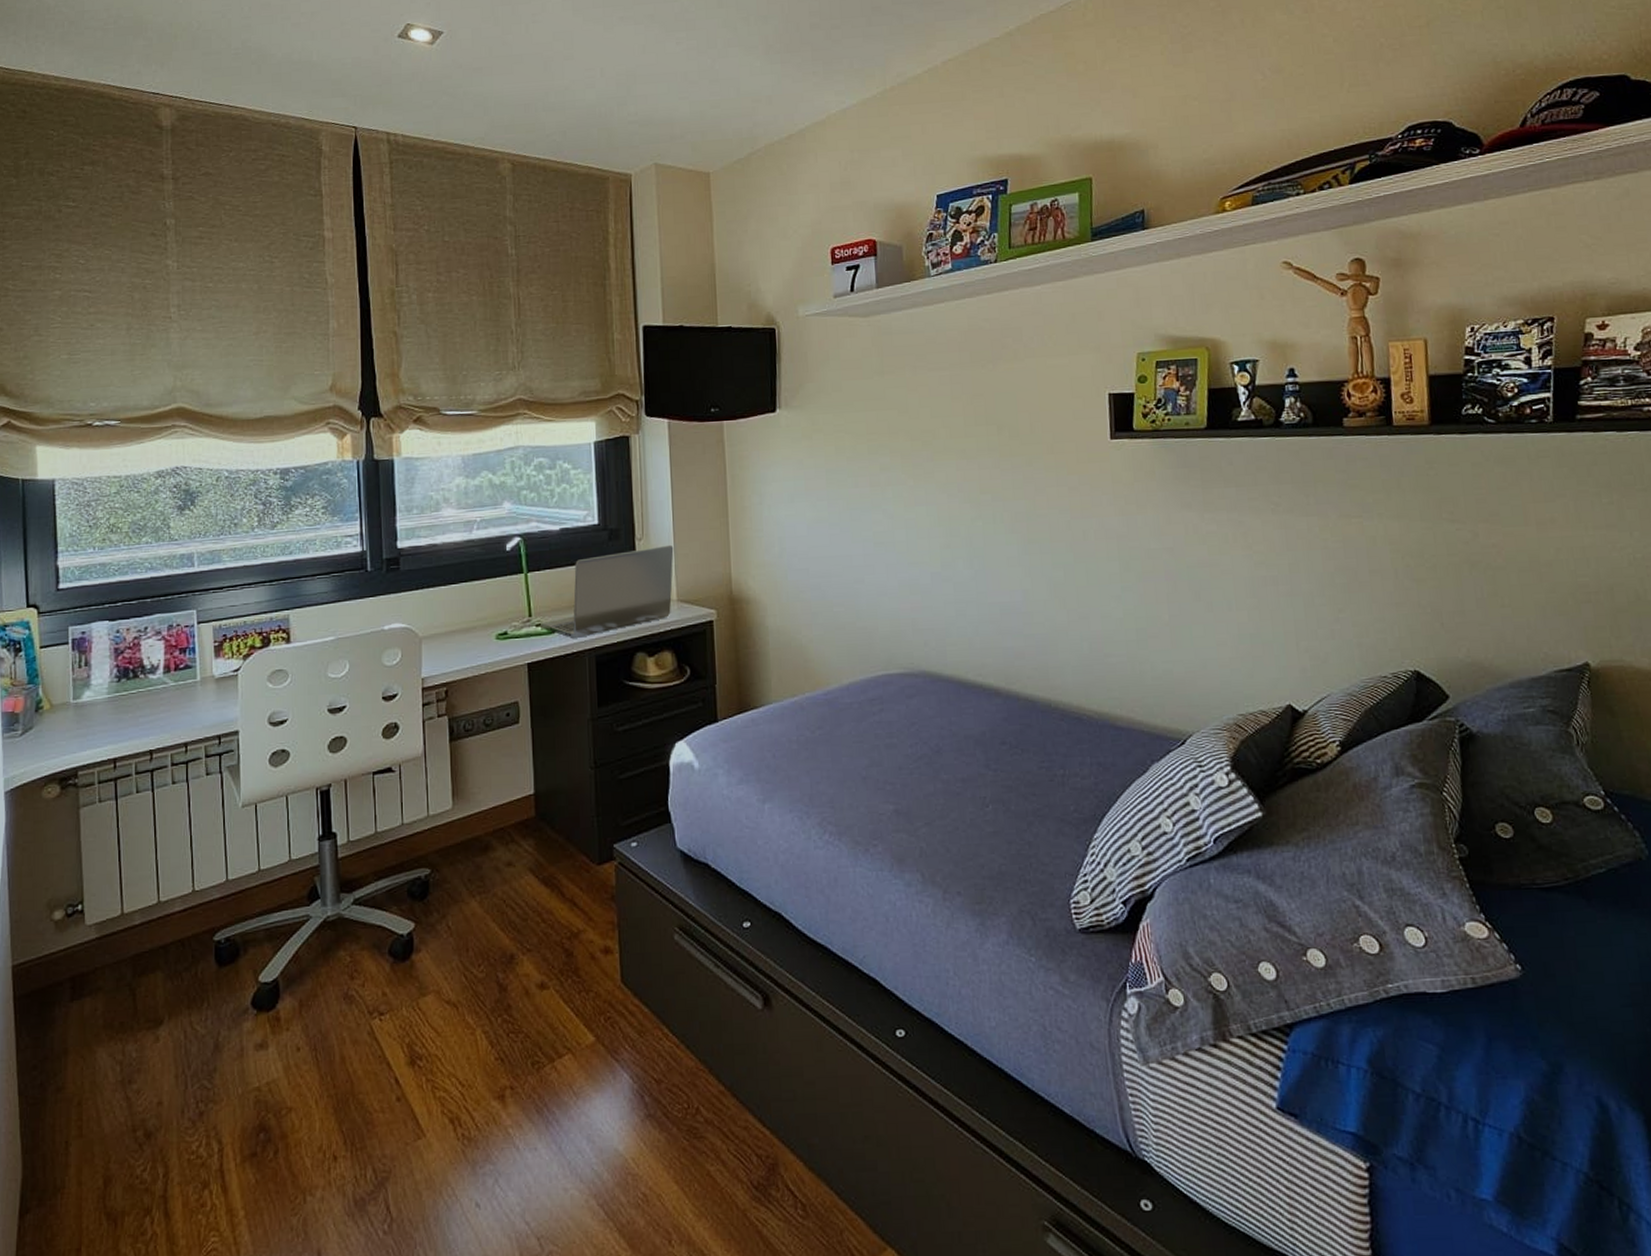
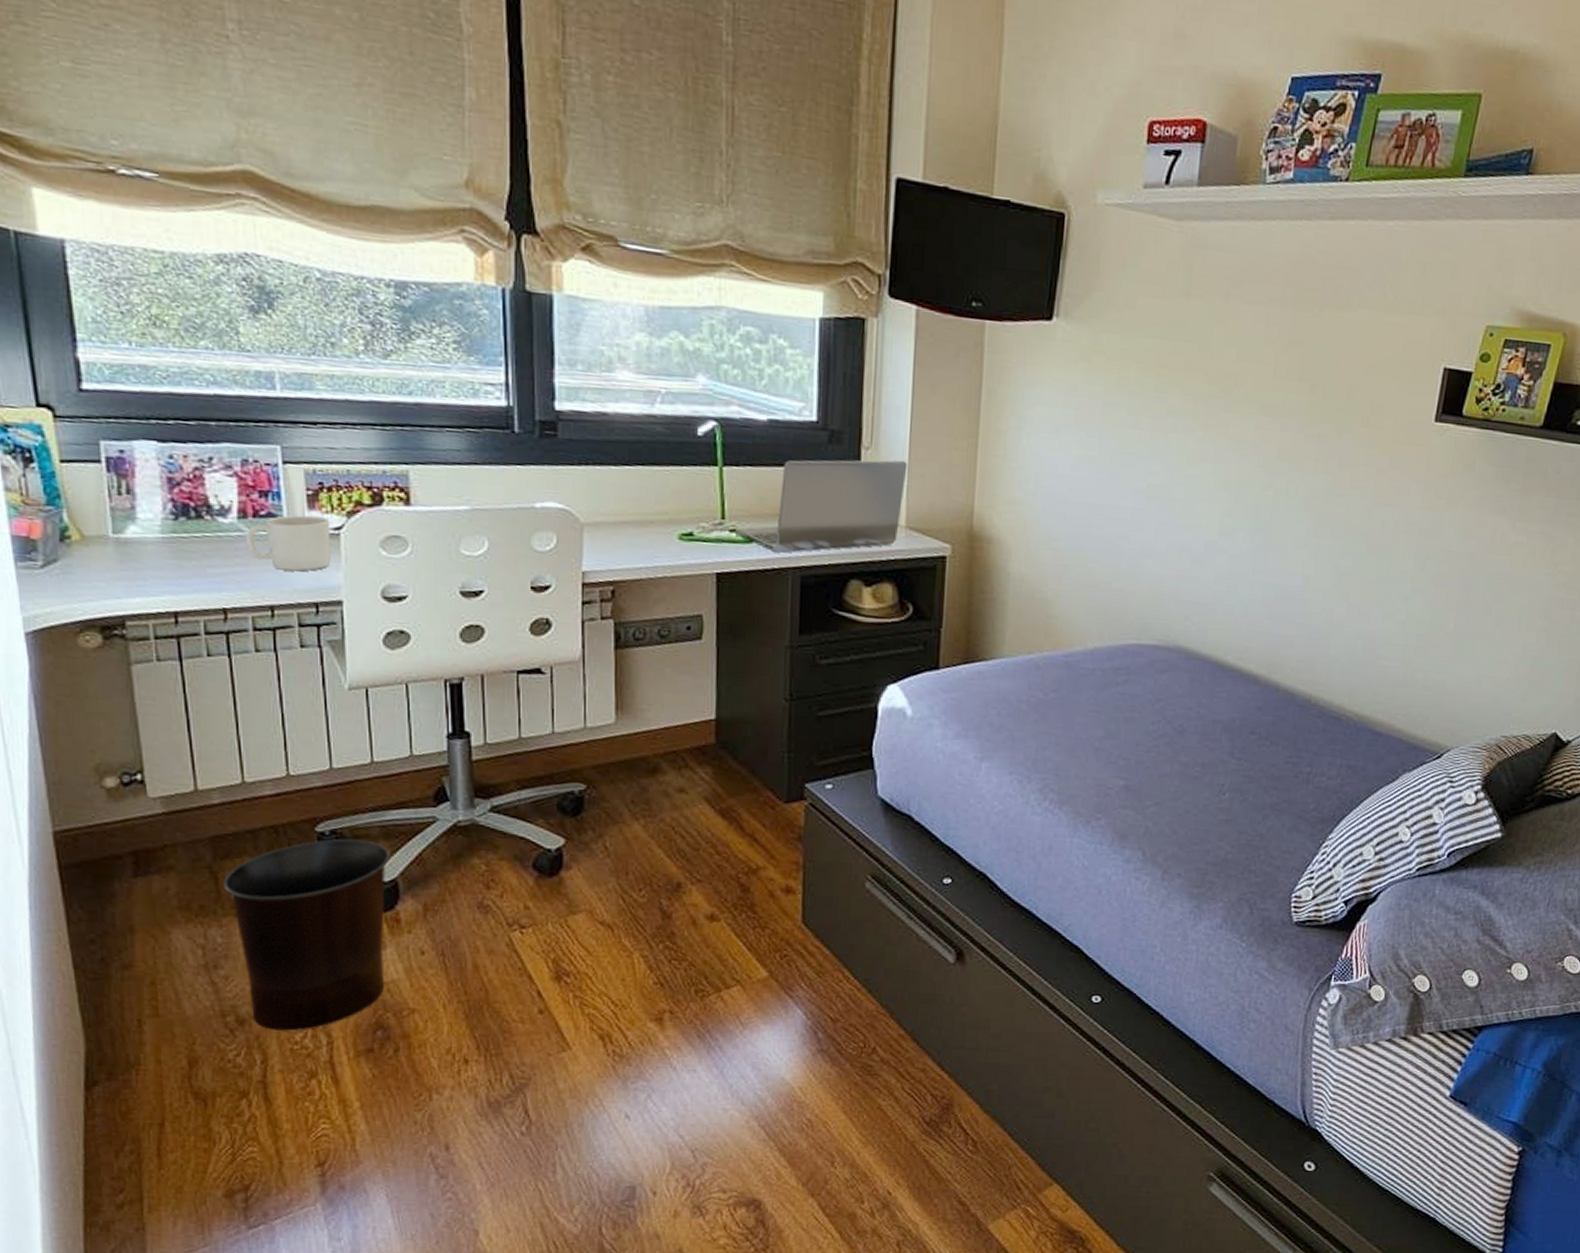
waste bin: none [140,944,272,1142] -> present [224,838,390,1031]
mug: none [168,663,231,711] -> present [245,515,331,572]

